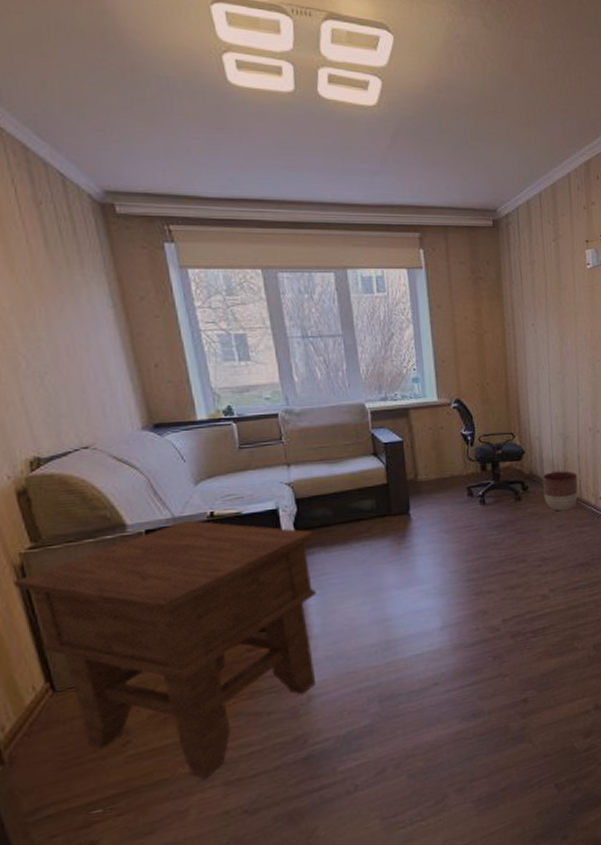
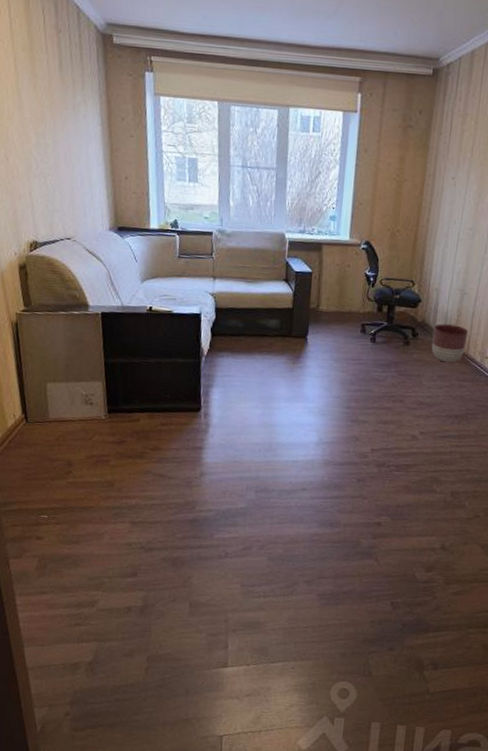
side table: present [13,520,316,780] -> none [10,310,225,515]

